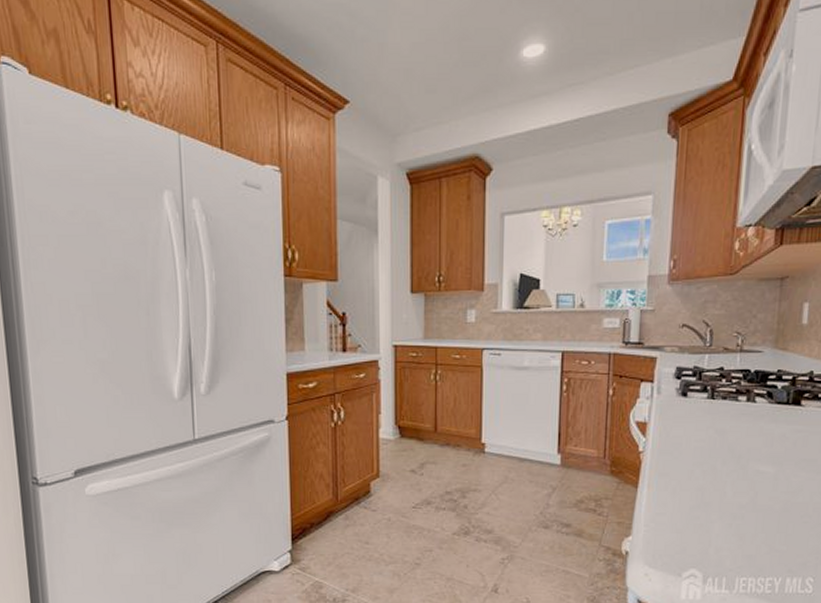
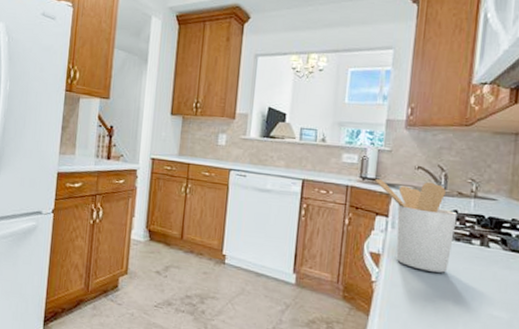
utensil holder: none [638,340,724,434] -> present [375,178,458,273]

